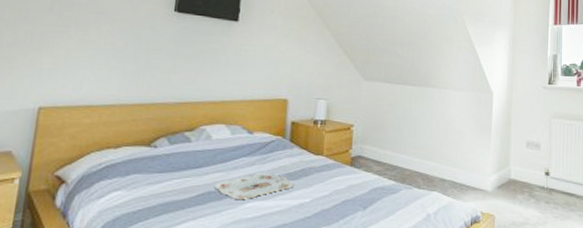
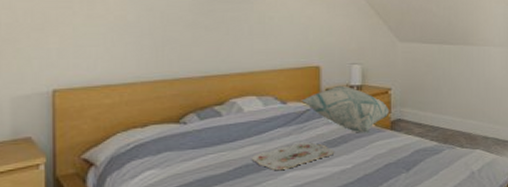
decorative pillow: none [267,119,351,168] -> present [301,85,390,133]

